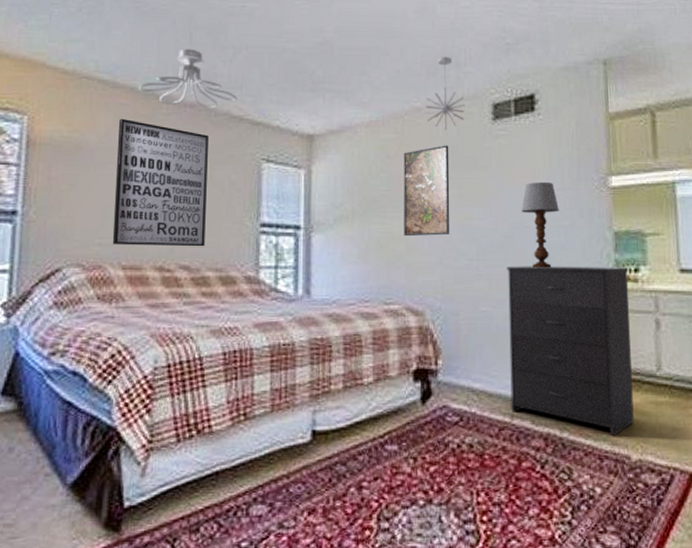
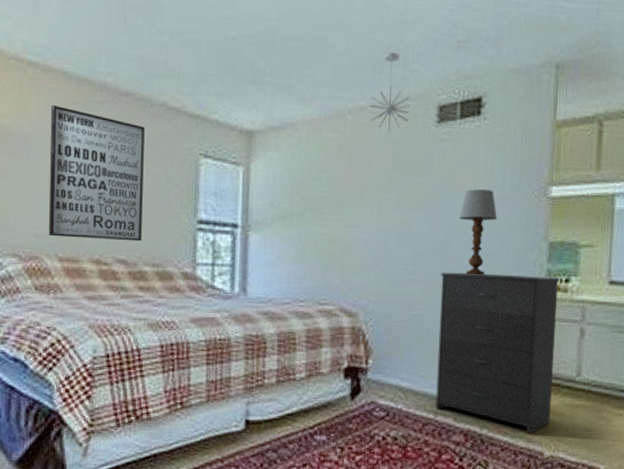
ceiling light fixture: present [139,48,237,109] -> none [71,31,174,99]
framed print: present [403,145,450,237] -> none [341,147,391,239]

